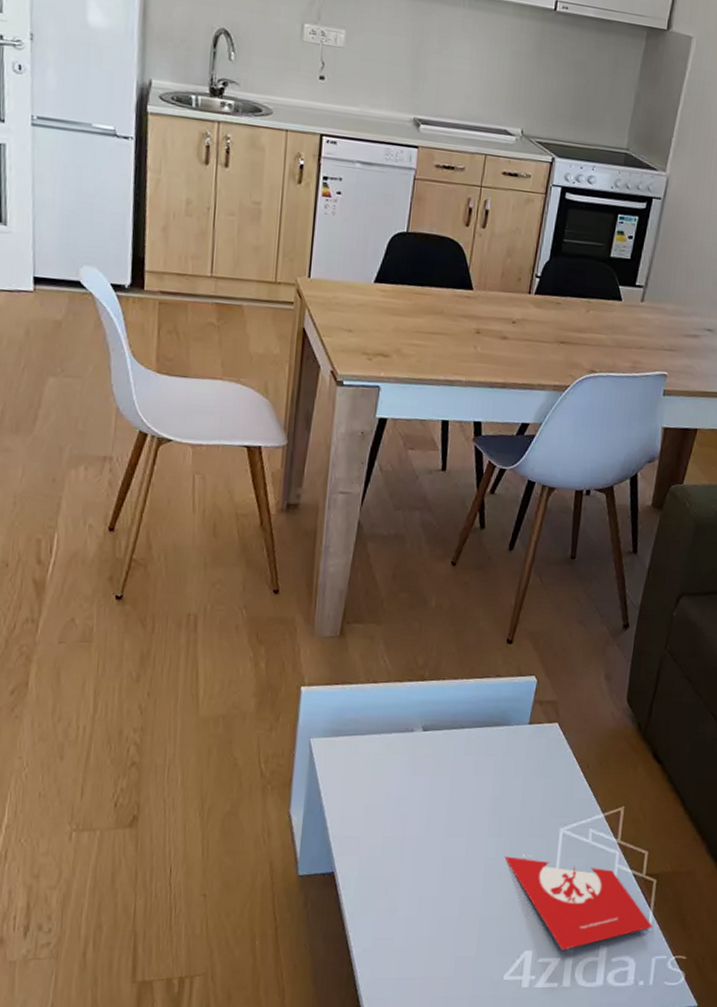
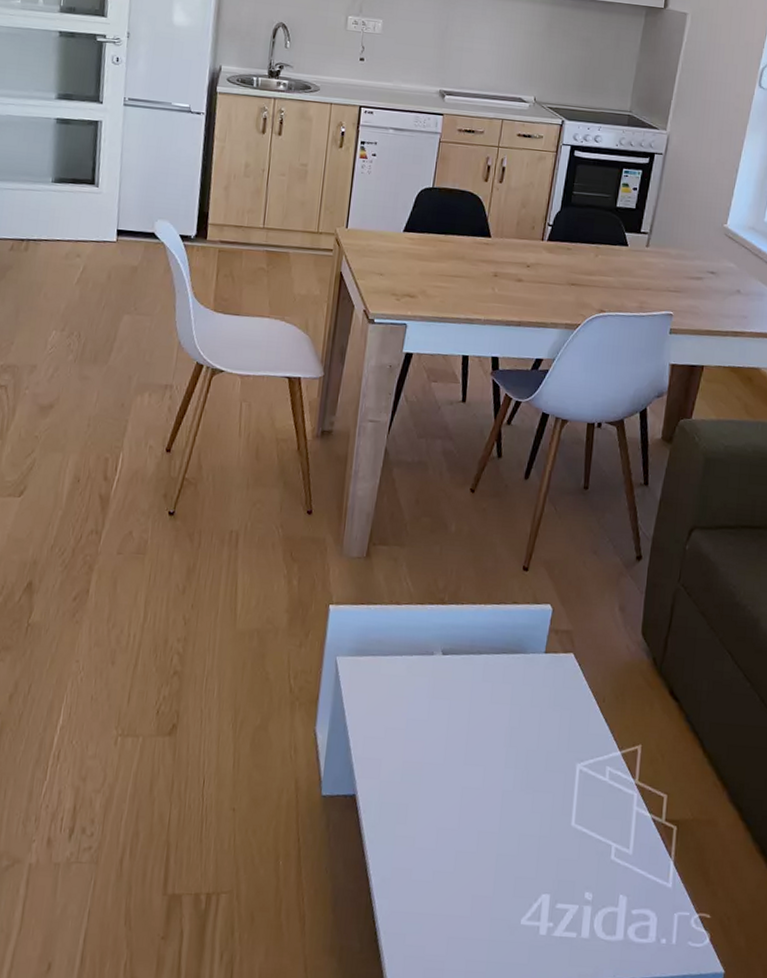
book: present [504,854,653,951] -> none [521,789,675,897]

